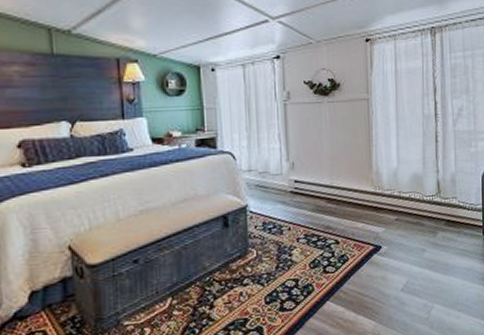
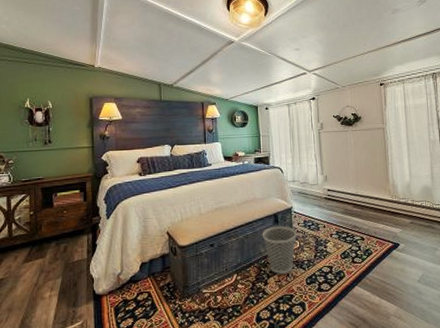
wastebasket: none [206,230,253,294] -> present [262,225,296,274]

